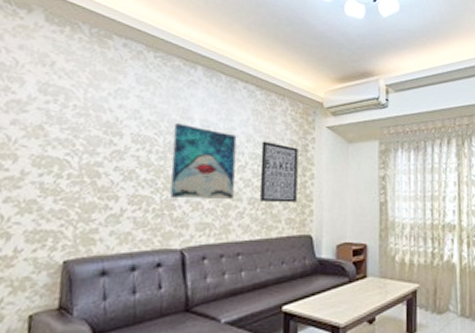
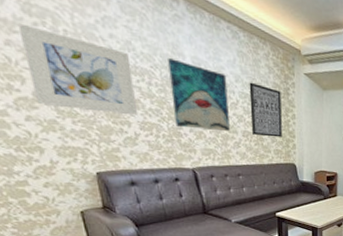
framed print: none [22,102,134,188] -> present [17,23,138,116]

